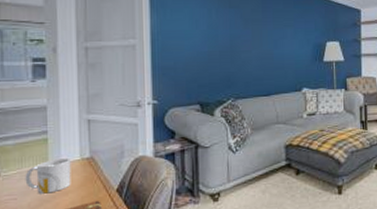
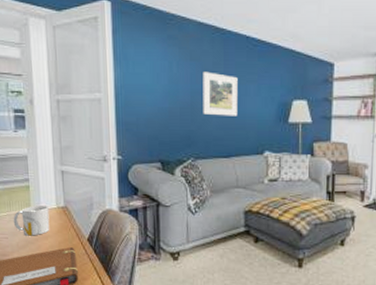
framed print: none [241,18,276,58] -> present [203,71,238,116]

